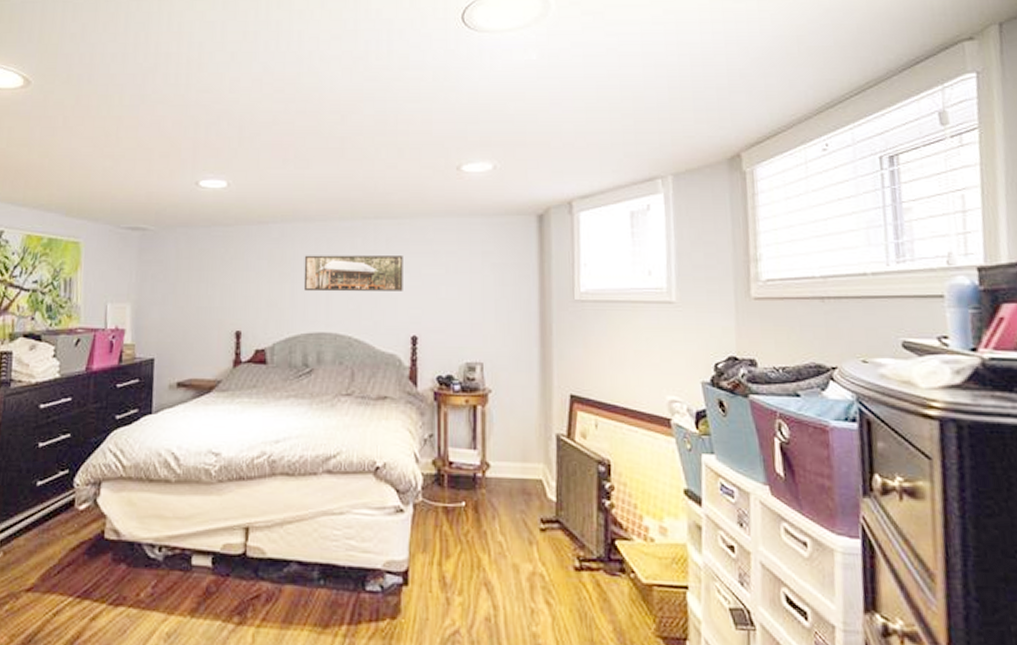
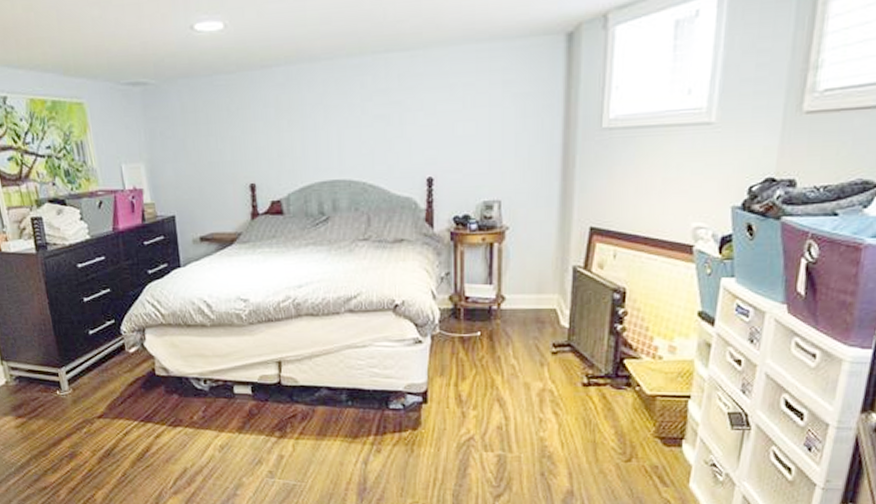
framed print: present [303,255,403,292] -> none [312,92,418,139]

